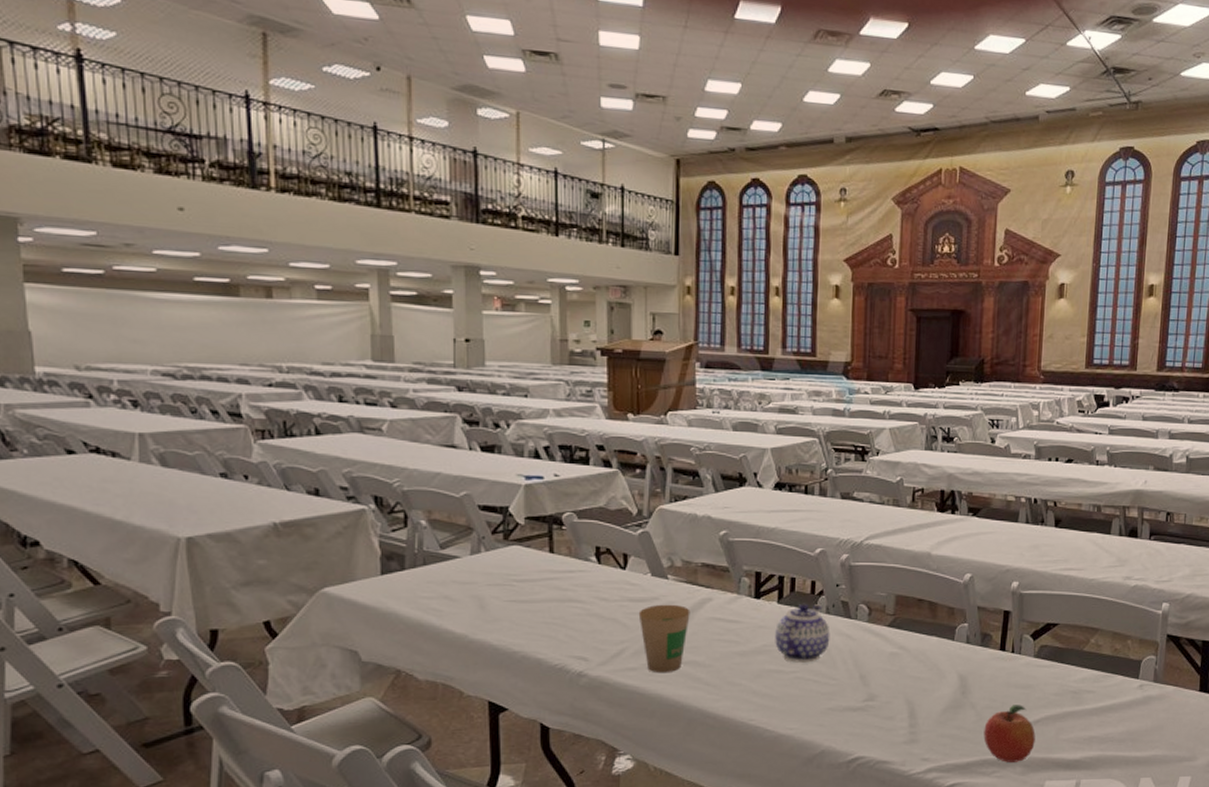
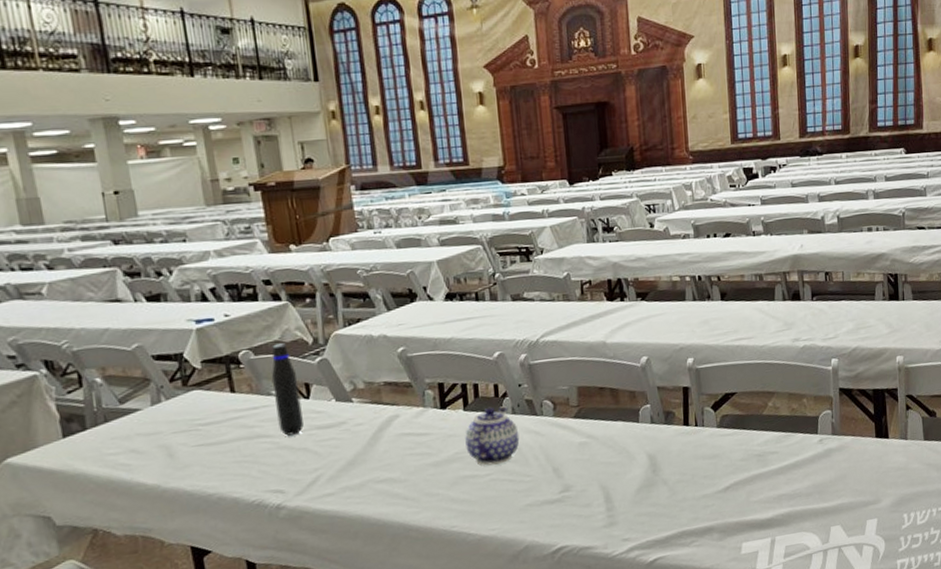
water bottle: none [591,510,617,605] -> present [271,343,304,437]
paper cup: present [638,604,690,674] -> none [328,425,380,495]
fruit: present [983,705,1036,762] -> none [678,474,728,531]

